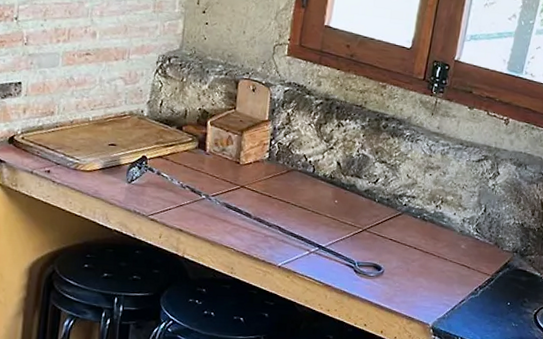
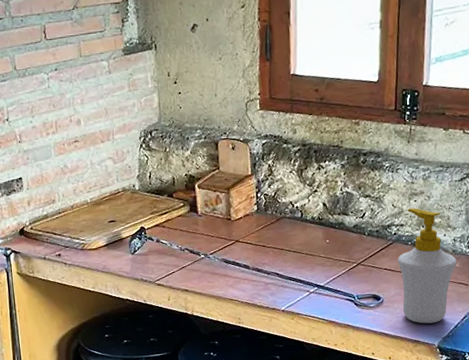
soap bottle: none [401,181,463,302] -> present [397,208,457,324]

